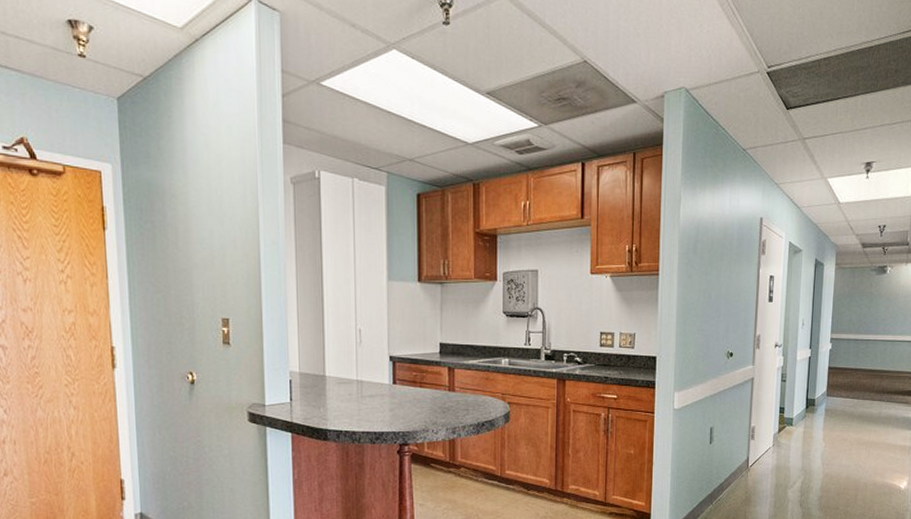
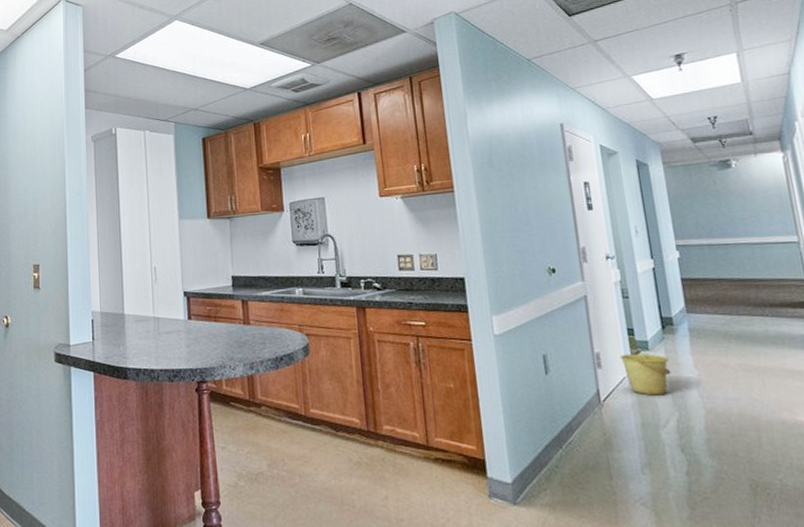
bucket: none [769,428,806,462] -> present [619,353,671,396]

